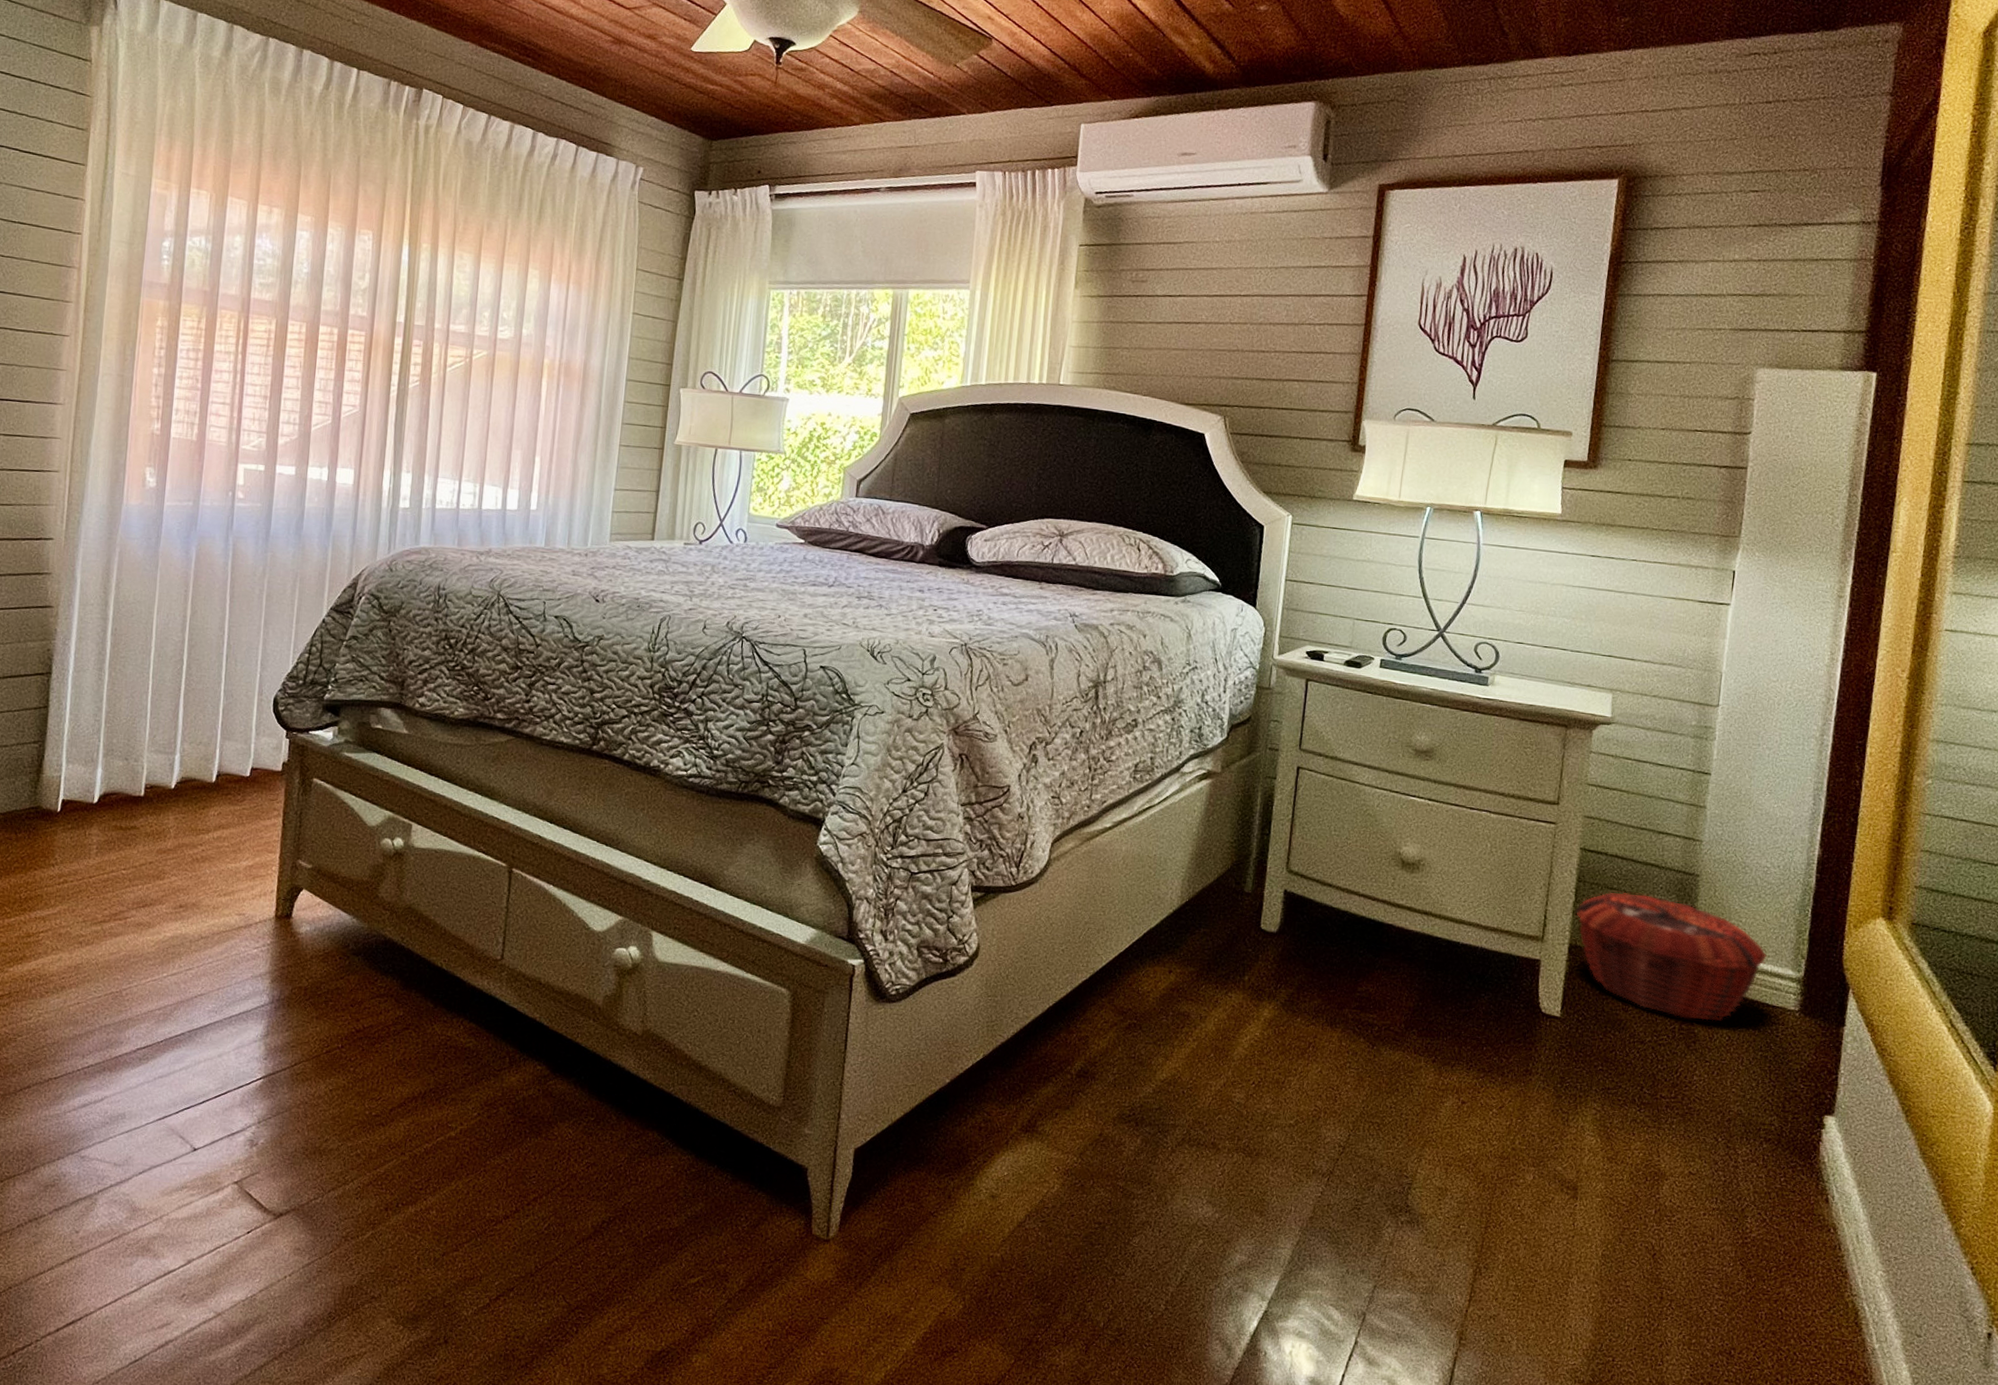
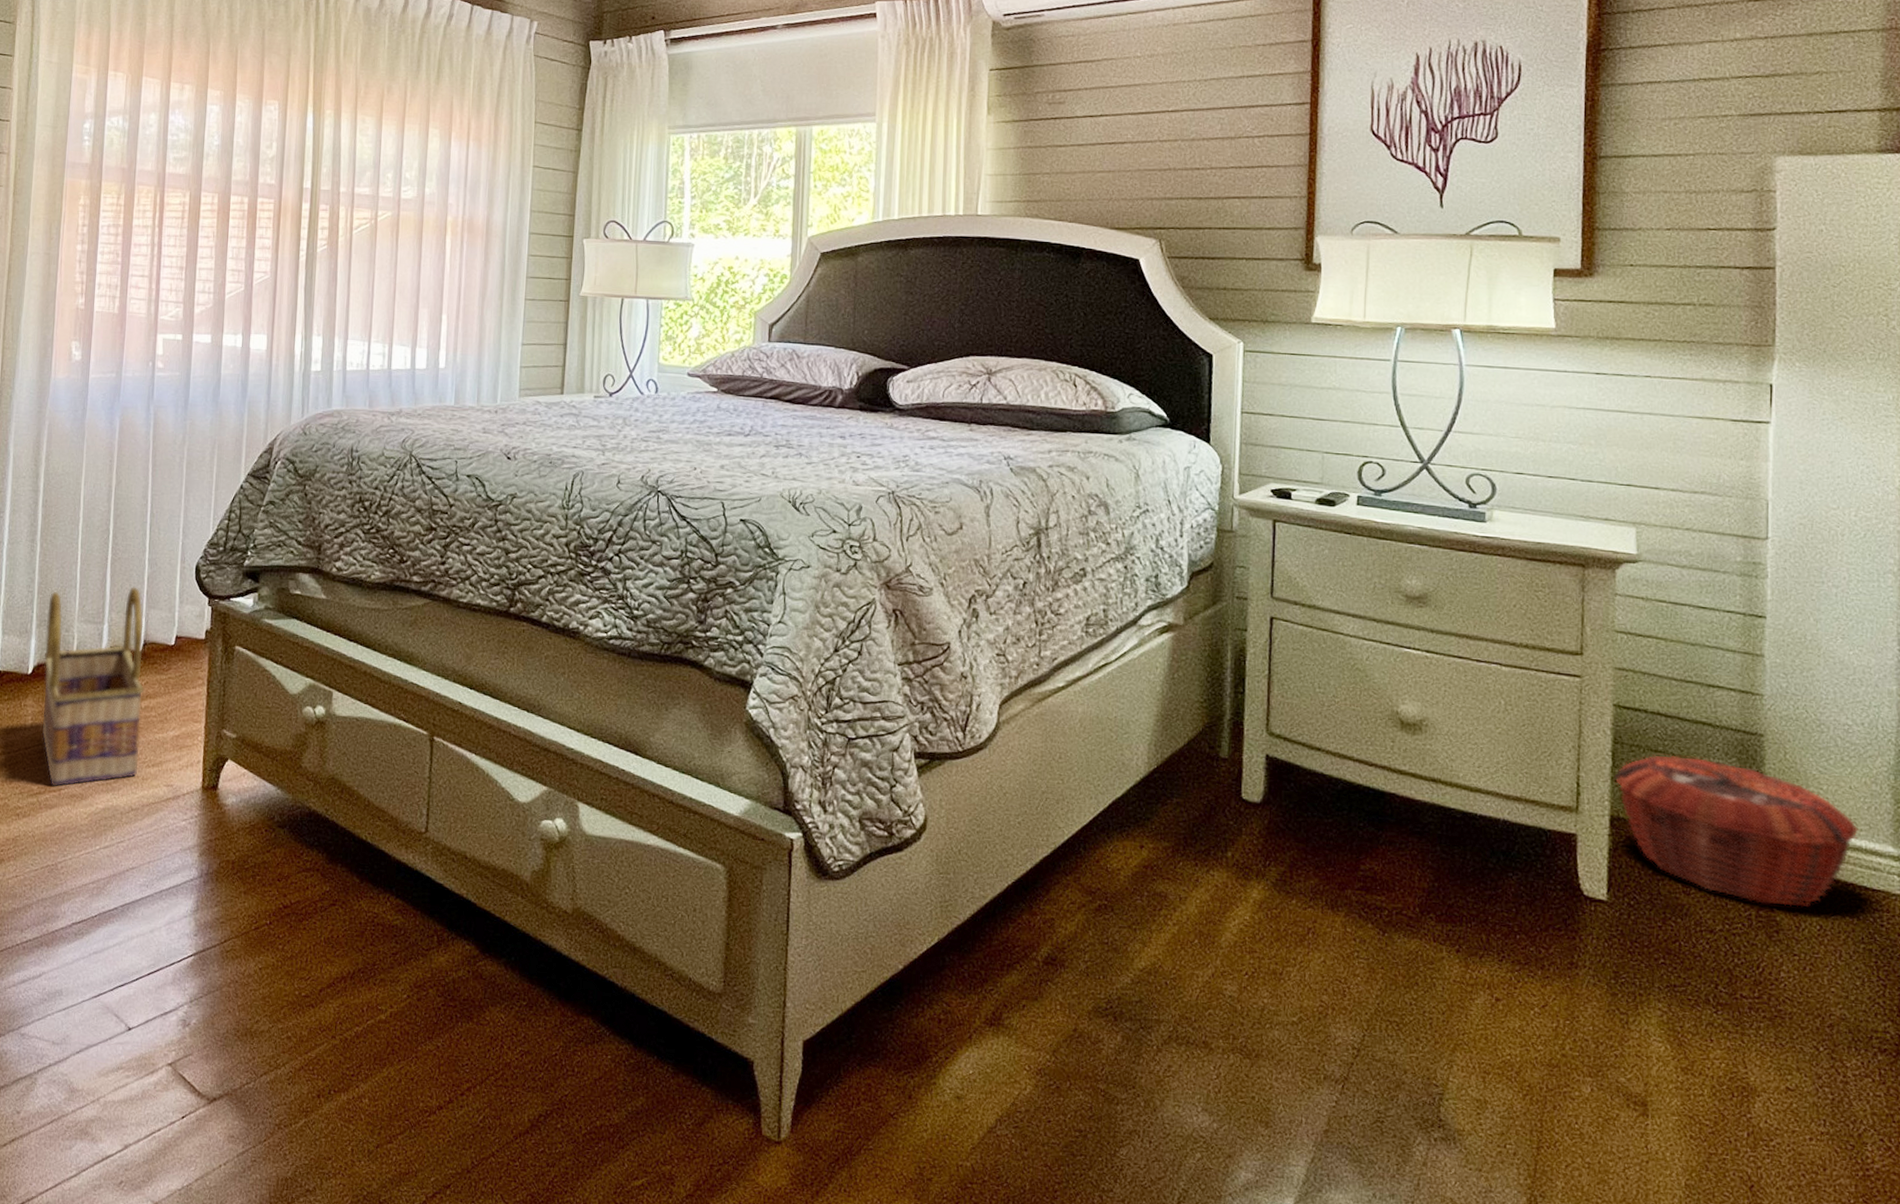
basket: none [107,718,218,915] -> present [41,587,145,787]

